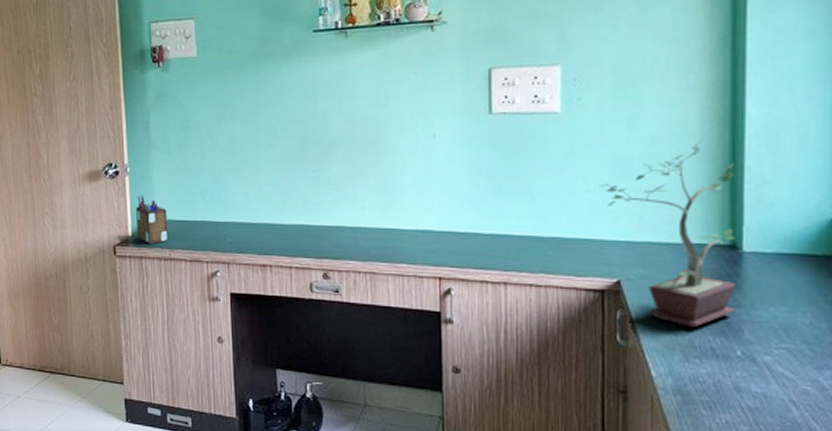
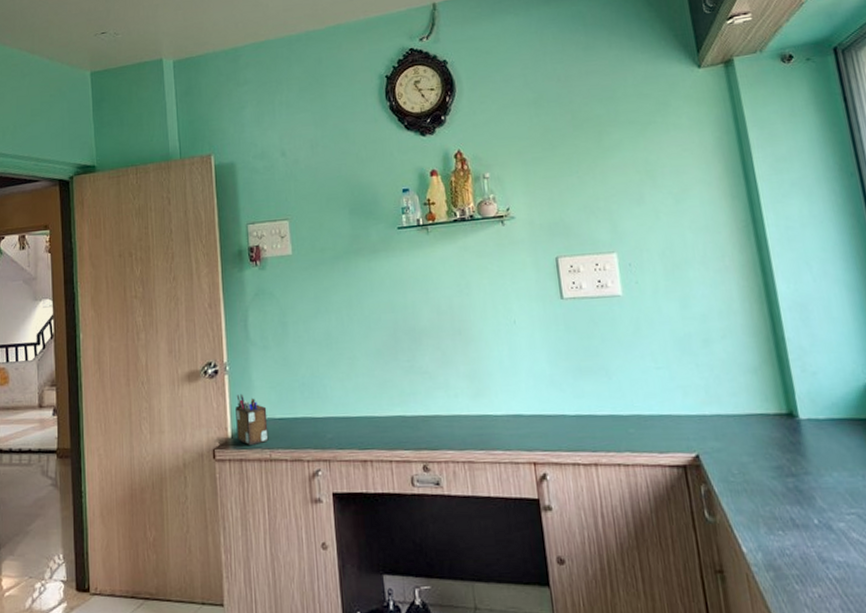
potted plant: present [599,138,736,328] -> none [665,314,804,498]

